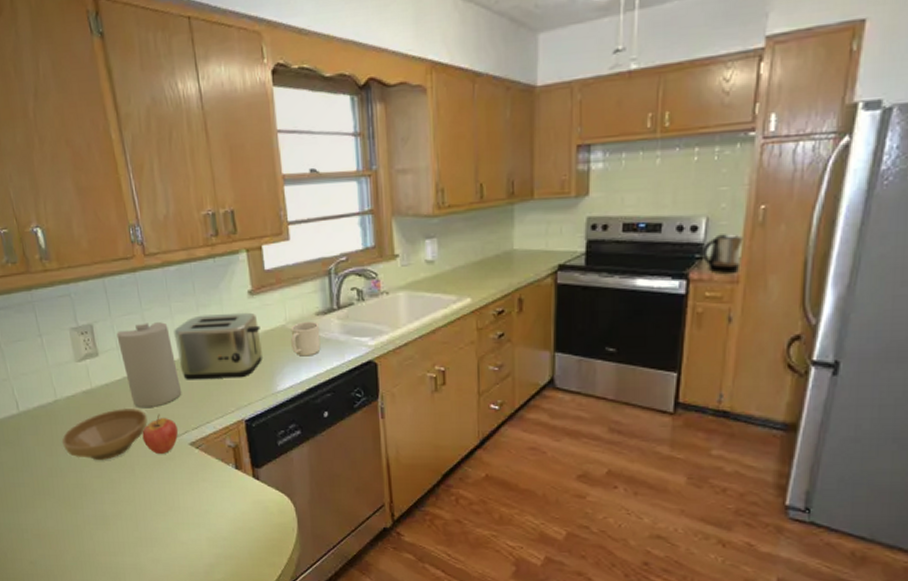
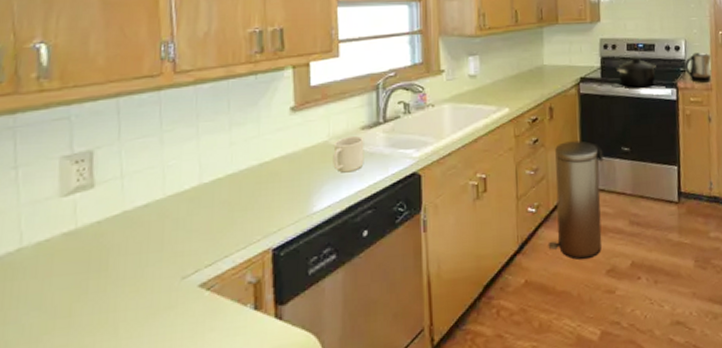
bowl: present [61,409,148,460] -> none [15,248,147,323]
paper towel holder: present [116,322,182,409] -> none [123,144,198,248]
fruit: present [142,414,179,454] -> none [136,252,187,304]
toaster: present [174,312,262,380] -> none [197,129,300,208]
pedal bin: none [511,337,582,461] -> present [548,140,604,260]
saucepan: none [605,240,663,280] -> present [615,57,657,89]

